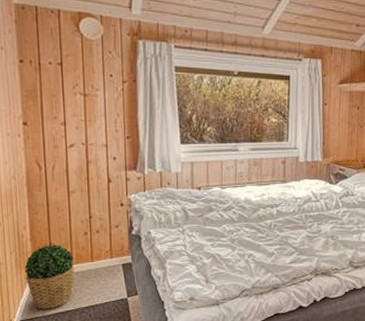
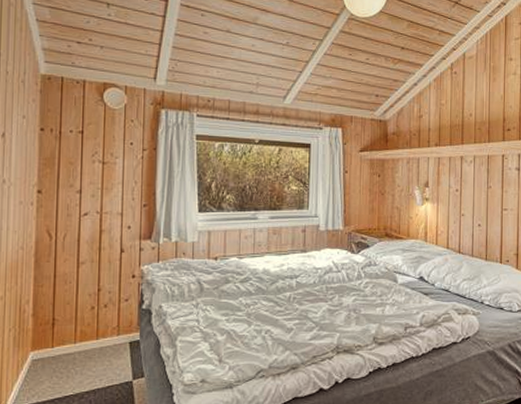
potted plant: present [24,245,74,310] -> none [22,321,77,395]

